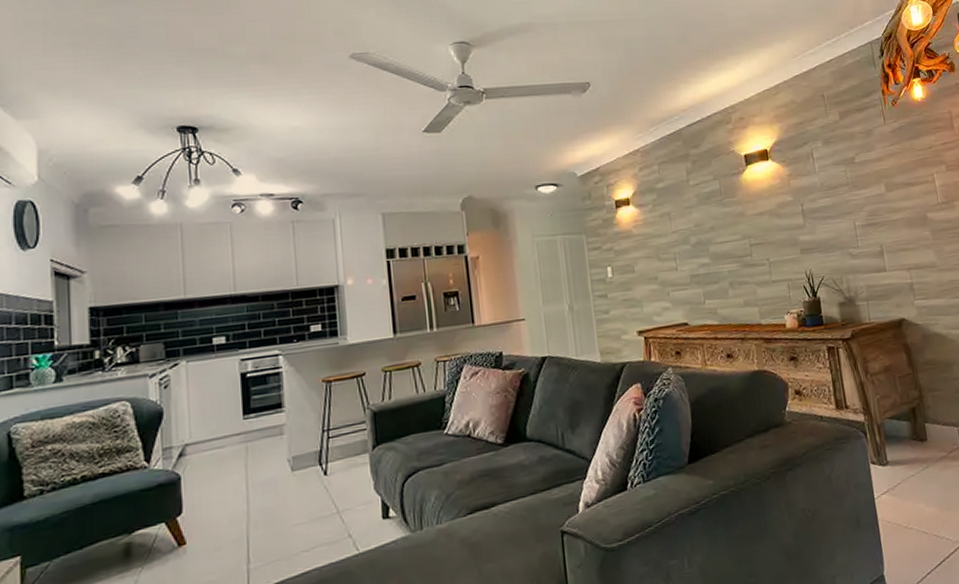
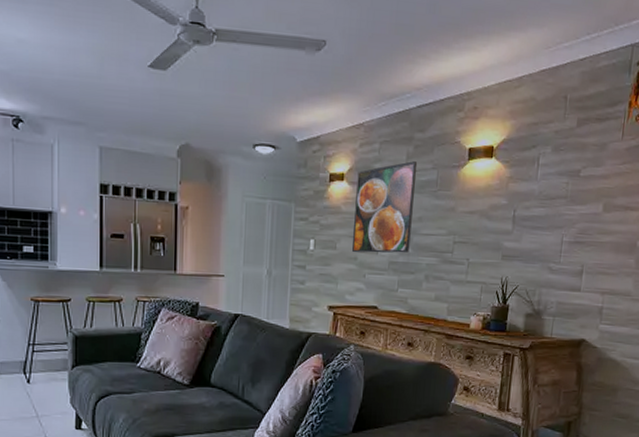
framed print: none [642,176,708,273] -> present [352,161,418,253]

